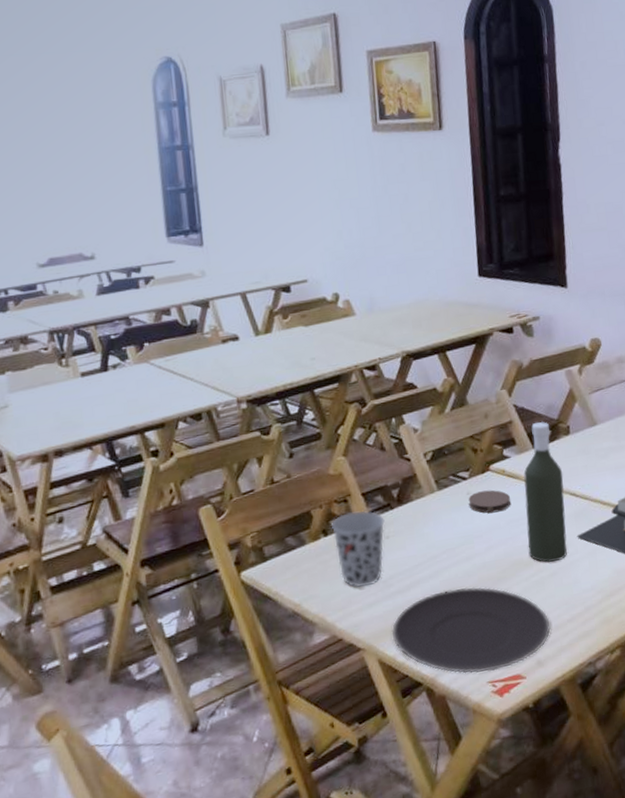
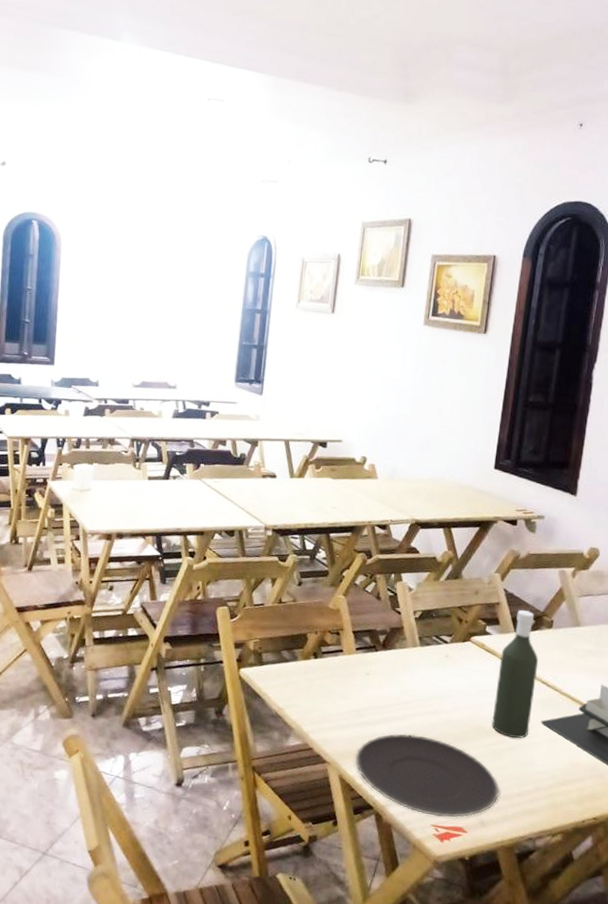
cup: present [331,510,385,588] -> none [321,644,368,710]
coaster: present [468,489,511,513] -> none [445,657,485,680]

